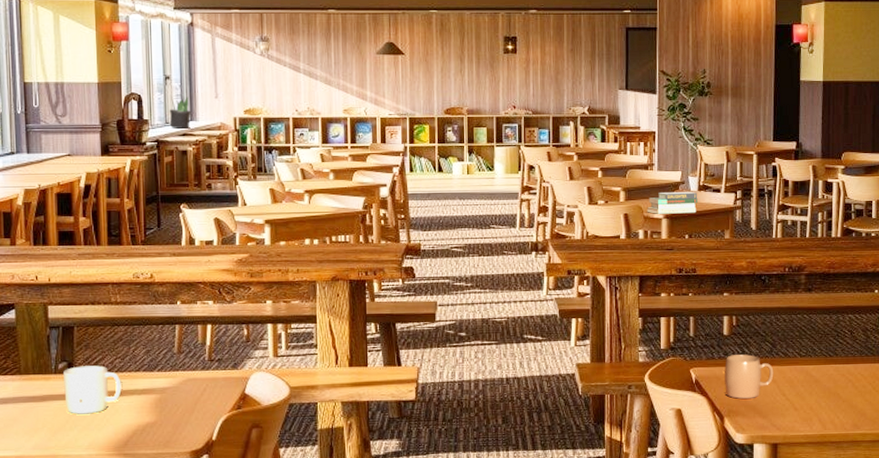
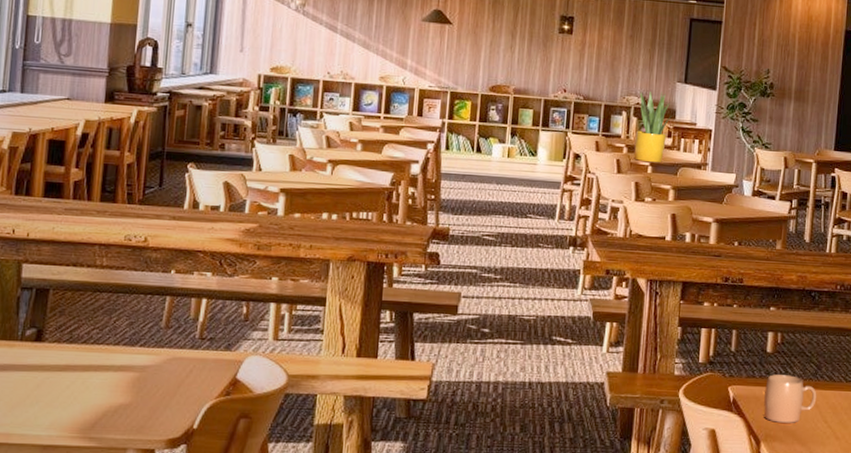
mug: present [63,365,122,415] -> none [28,334,97,390]
planter: present [169,97,191,129] -> none [185,46,212,82]
planter: none [583,100,616,168] -> present [633,91,672,163]
books: present [647,191,698,214] -> none [696,194,751,220]

